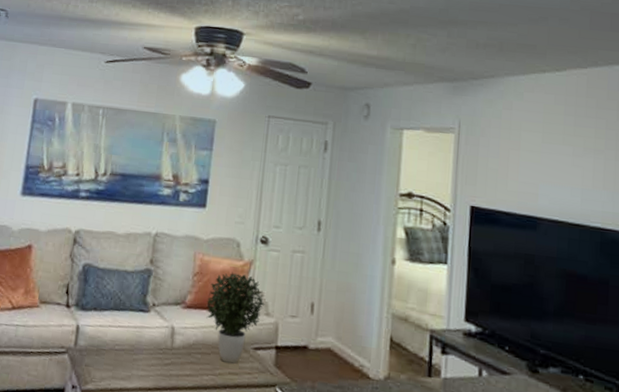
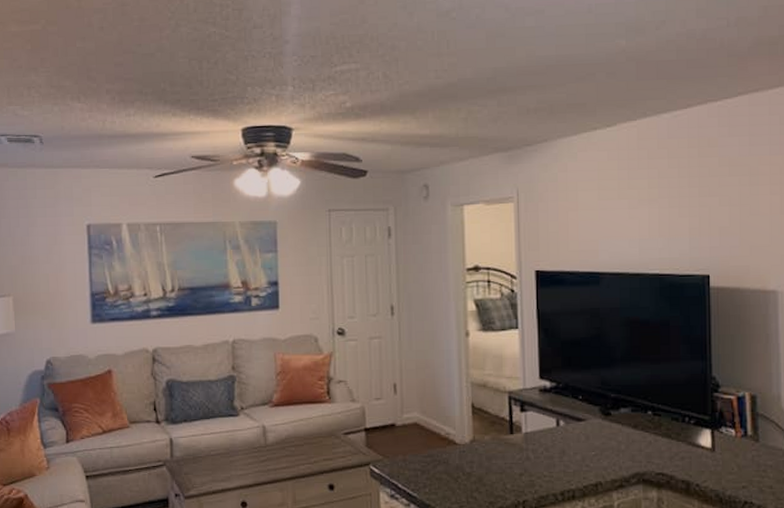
potted plant: present [206,272,265,364] -> none [293,366,349,450]

